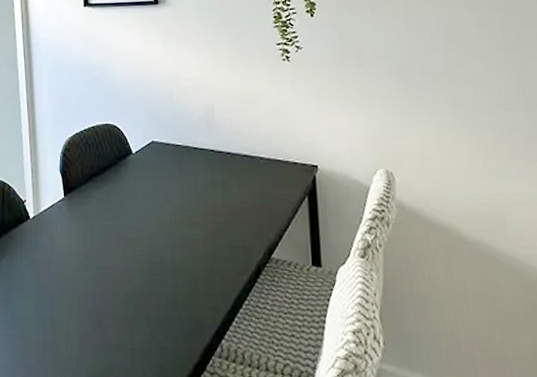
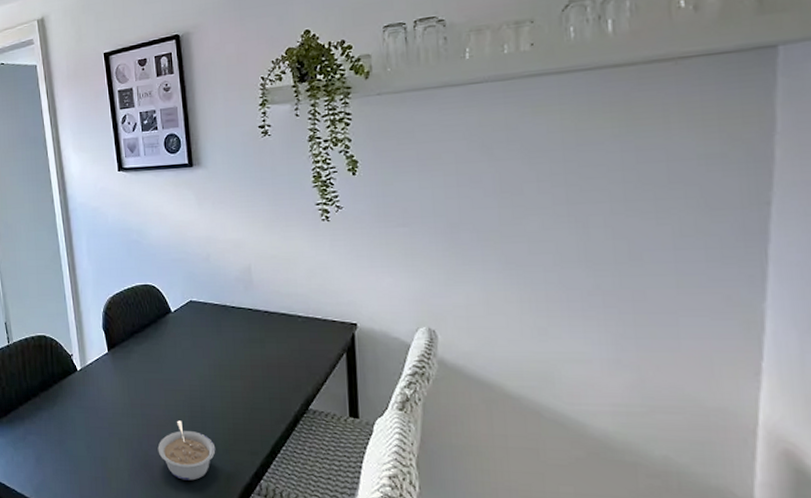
legume: none [113,273,175,343] -> present [157,420,216,481]

